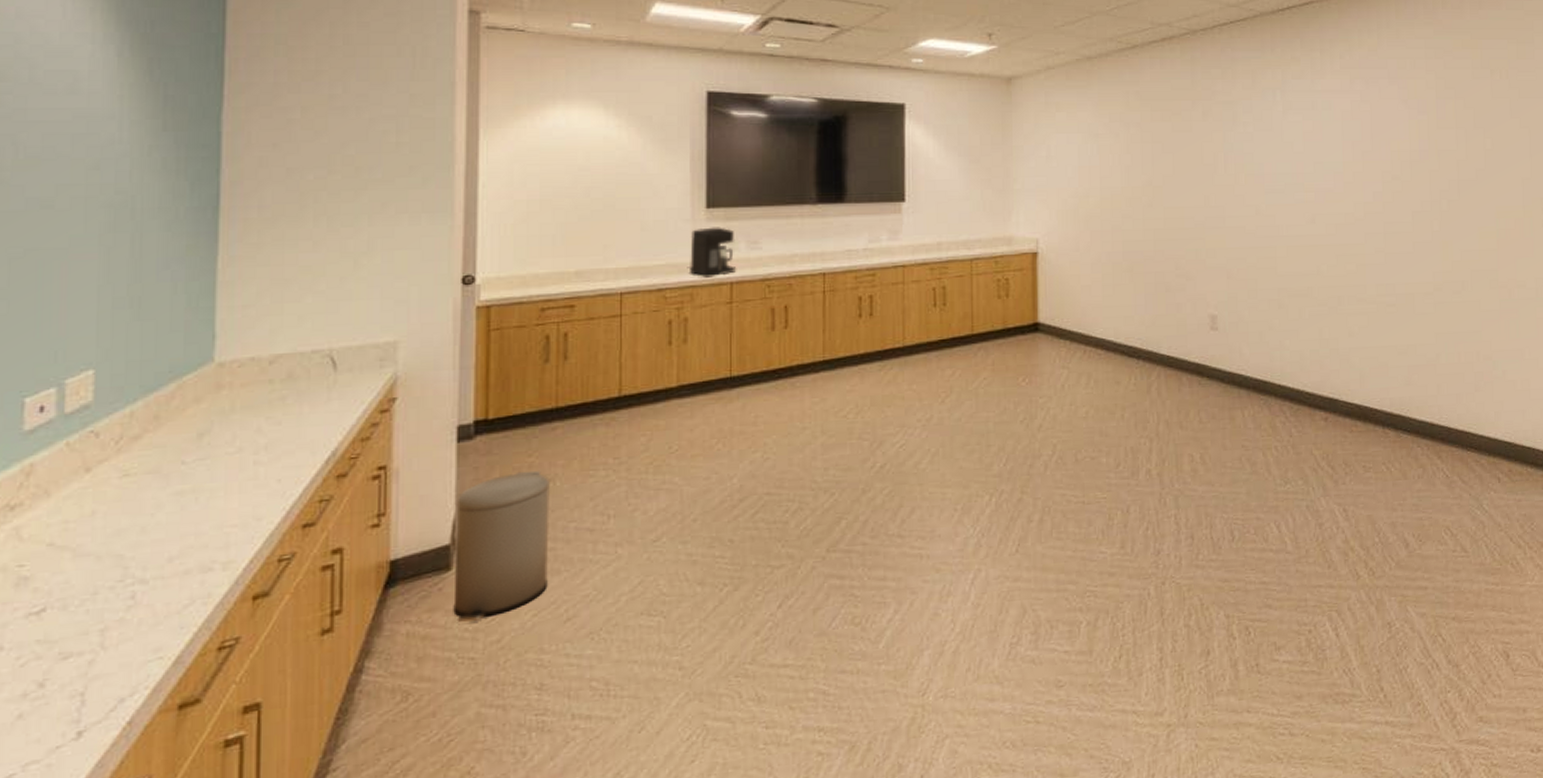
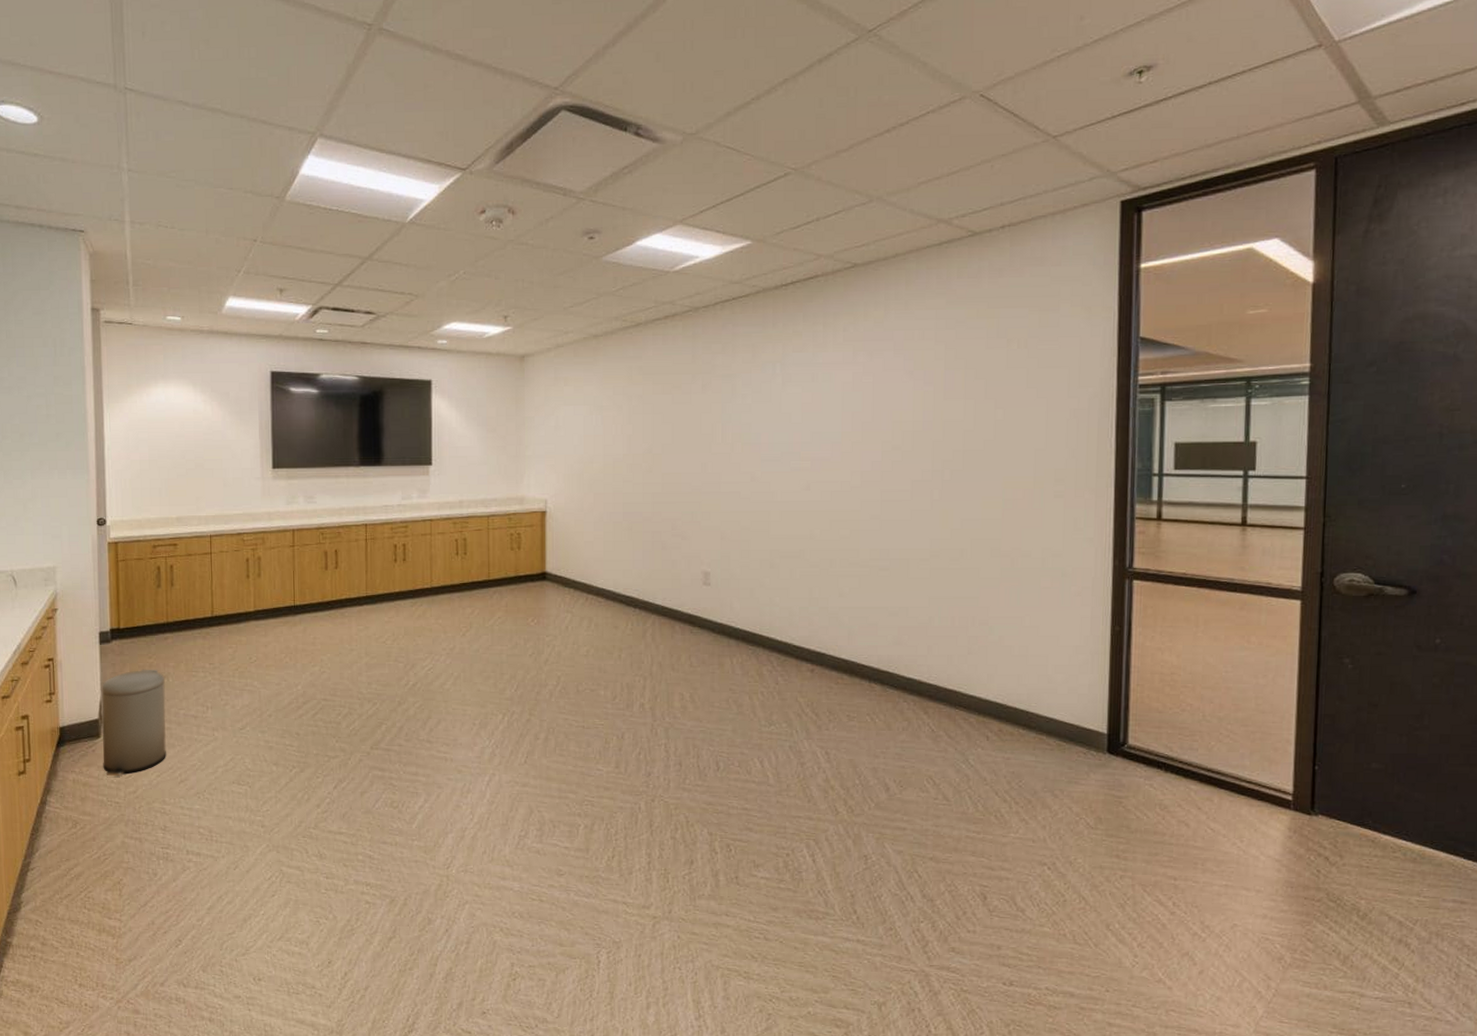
coffee maker: present [690,227,737,278] -> none [261,484,297,525]

